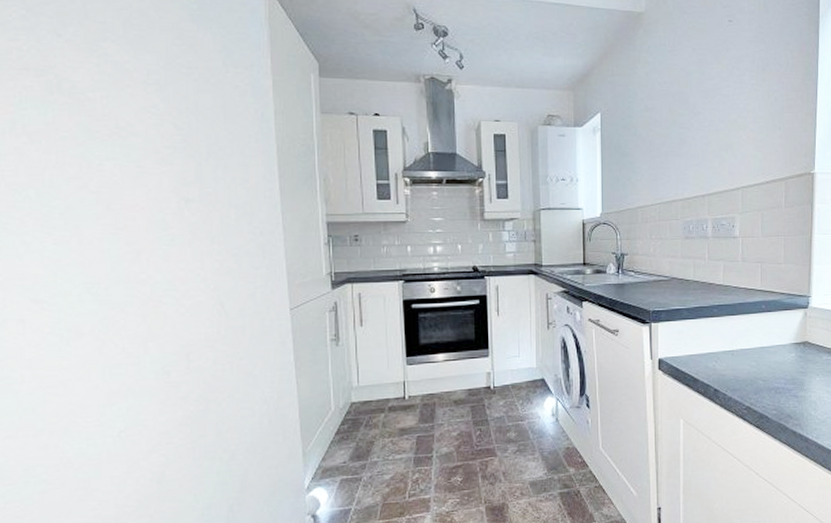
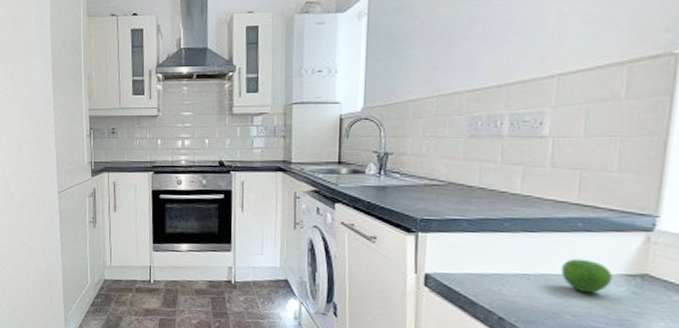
apple: none [753,334,786,361] -> present [560,258,613,294]

